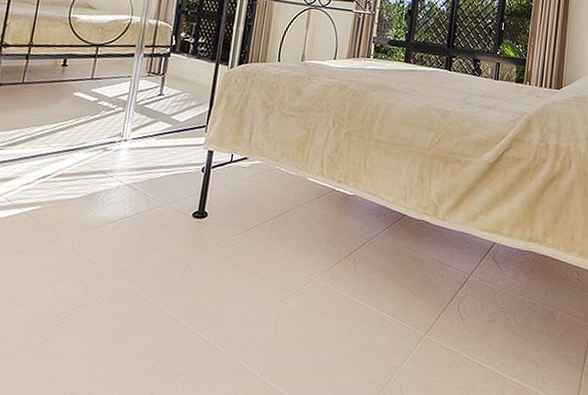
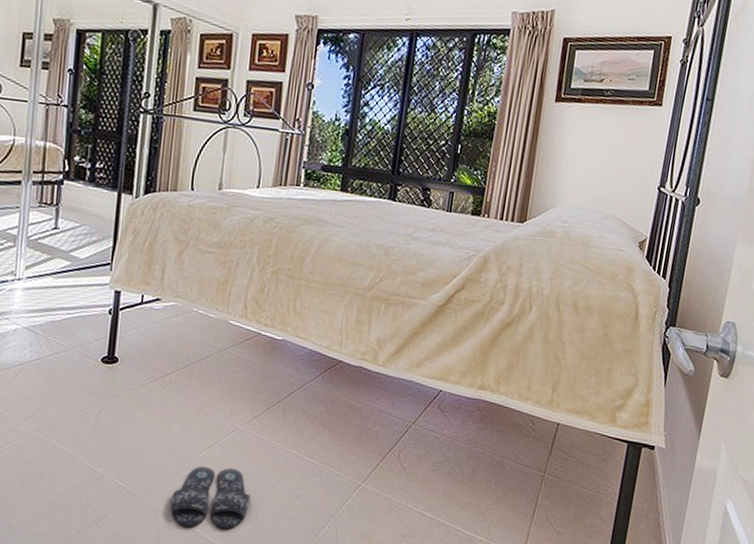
slippers: none [248,318,323,383] -> present [170,466,251,530]

